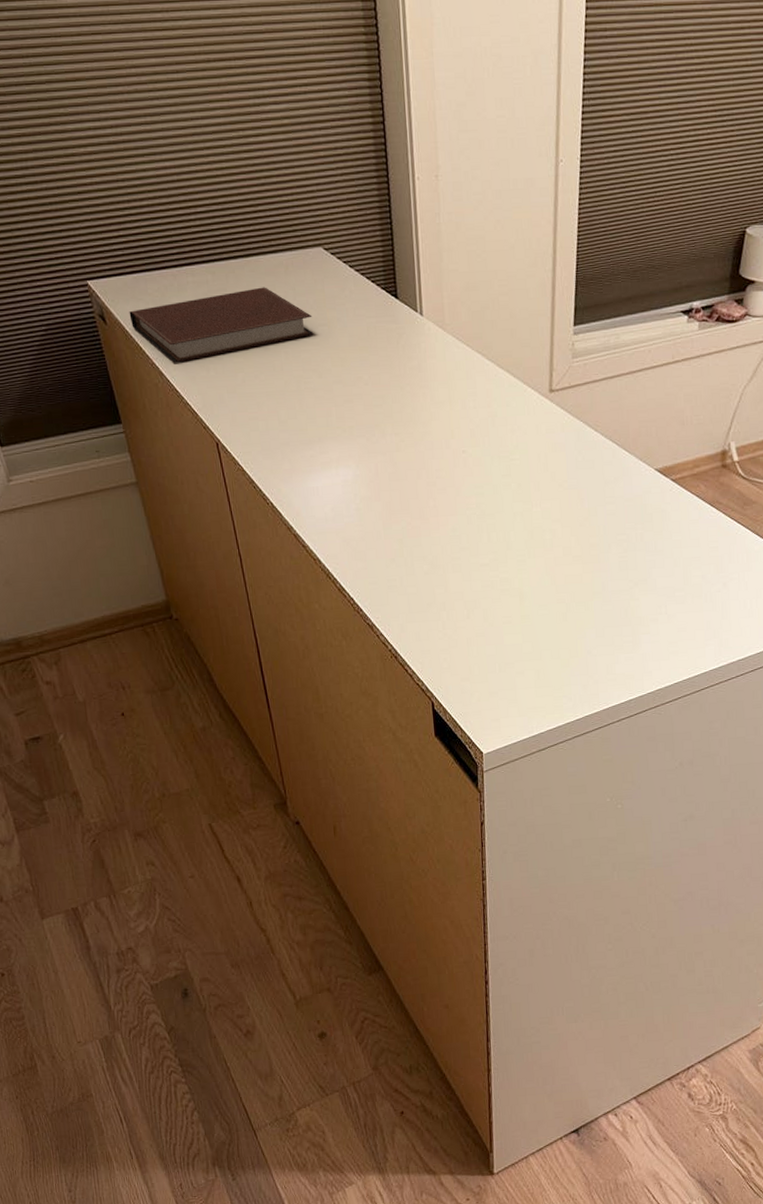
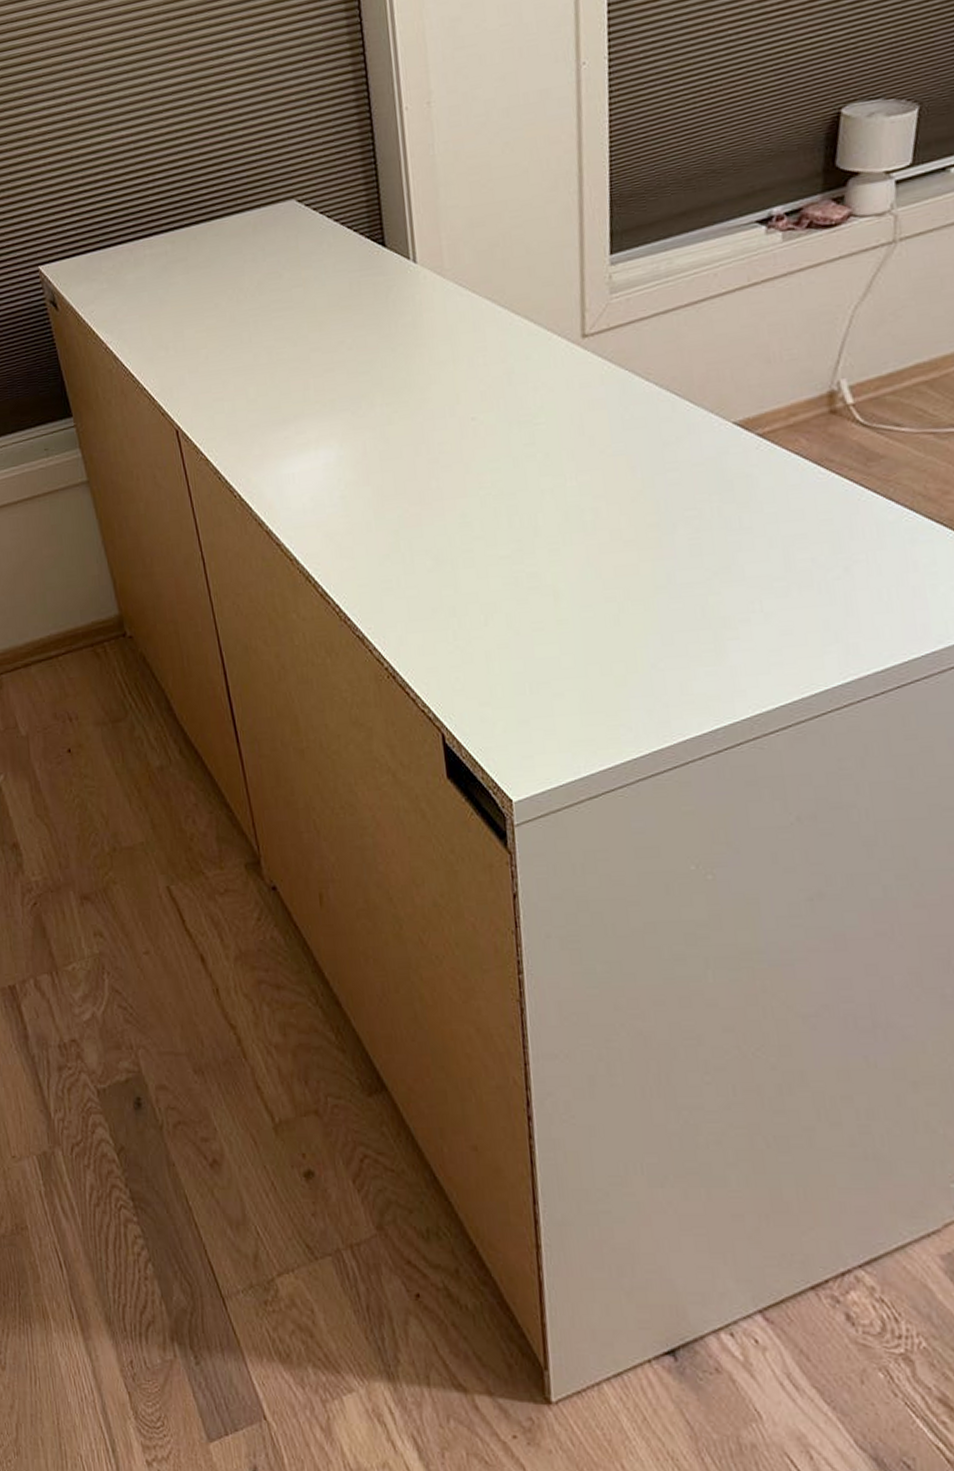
notebook: present [129,287,314,363] -> none [82,251,287,346]

